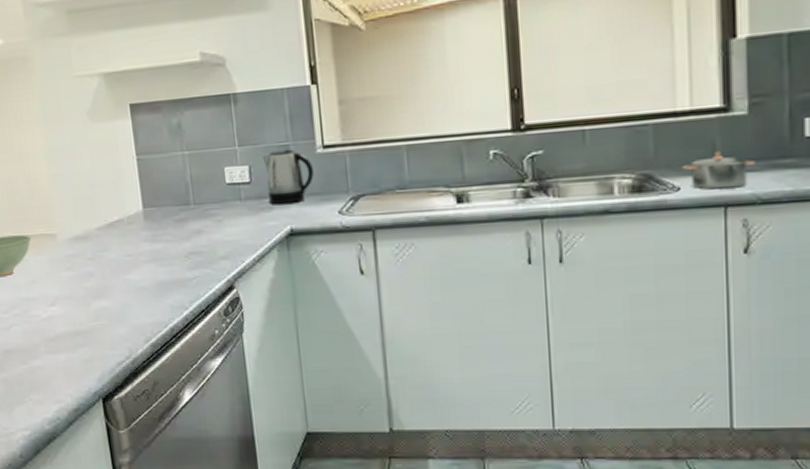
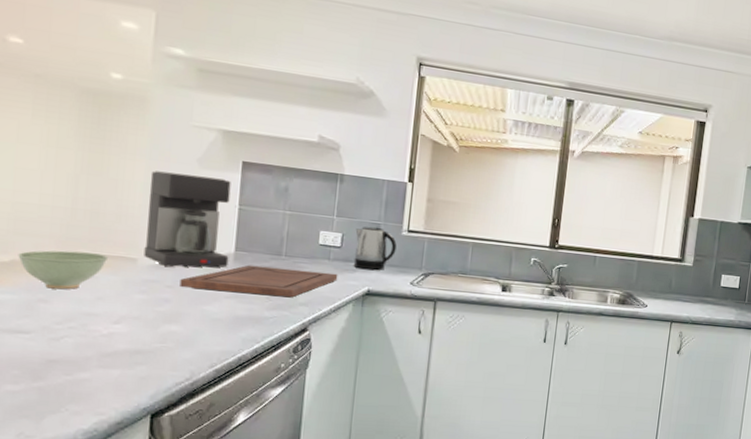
coffee maker: none [48,129,140,237] -> present [144,171,231,268]
cutting board: none [98,215,255,258] -> present [180,265,338,298]
cooking pot: present [681,151,757,190] -> none [650,285,693,311]

